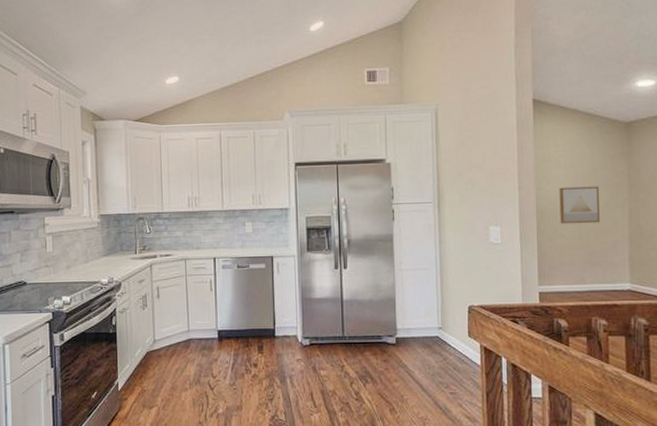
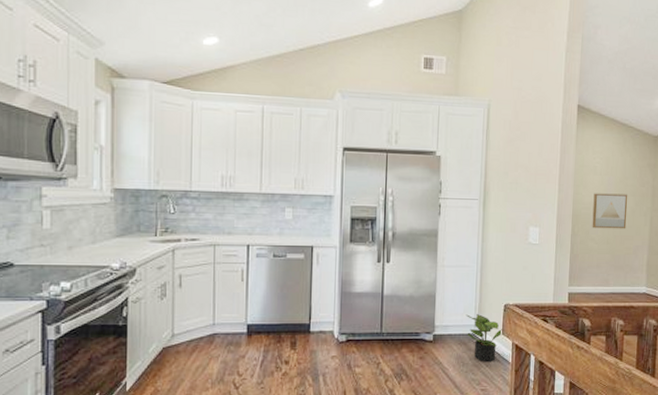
potted plant: none [428,315,468,365] -> present [466,313,502,363]

